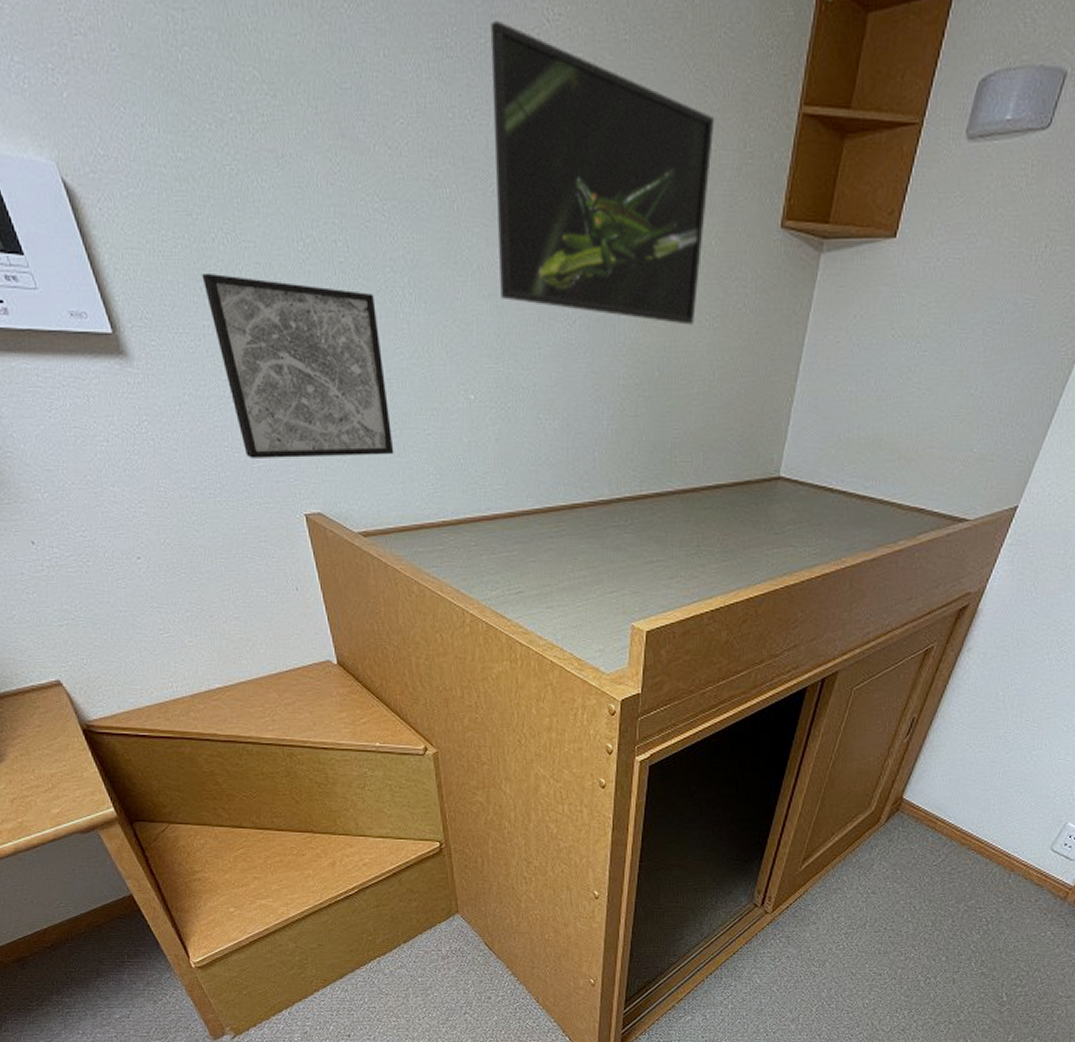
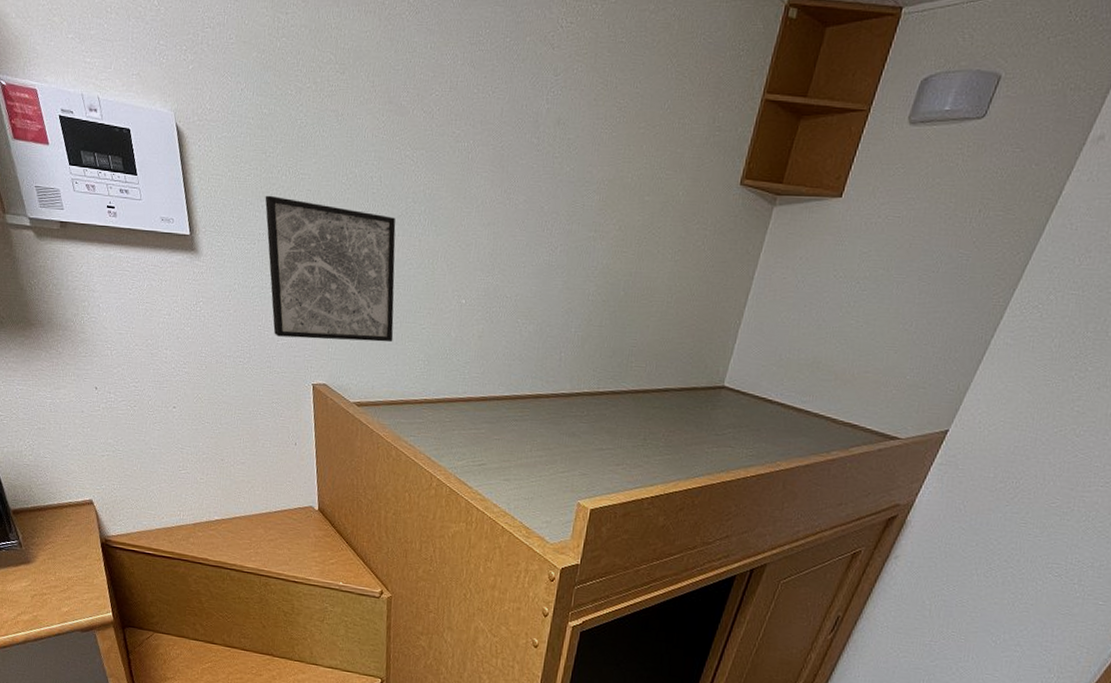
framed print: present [490,21,715,325] -> none [498,26,690,257]

